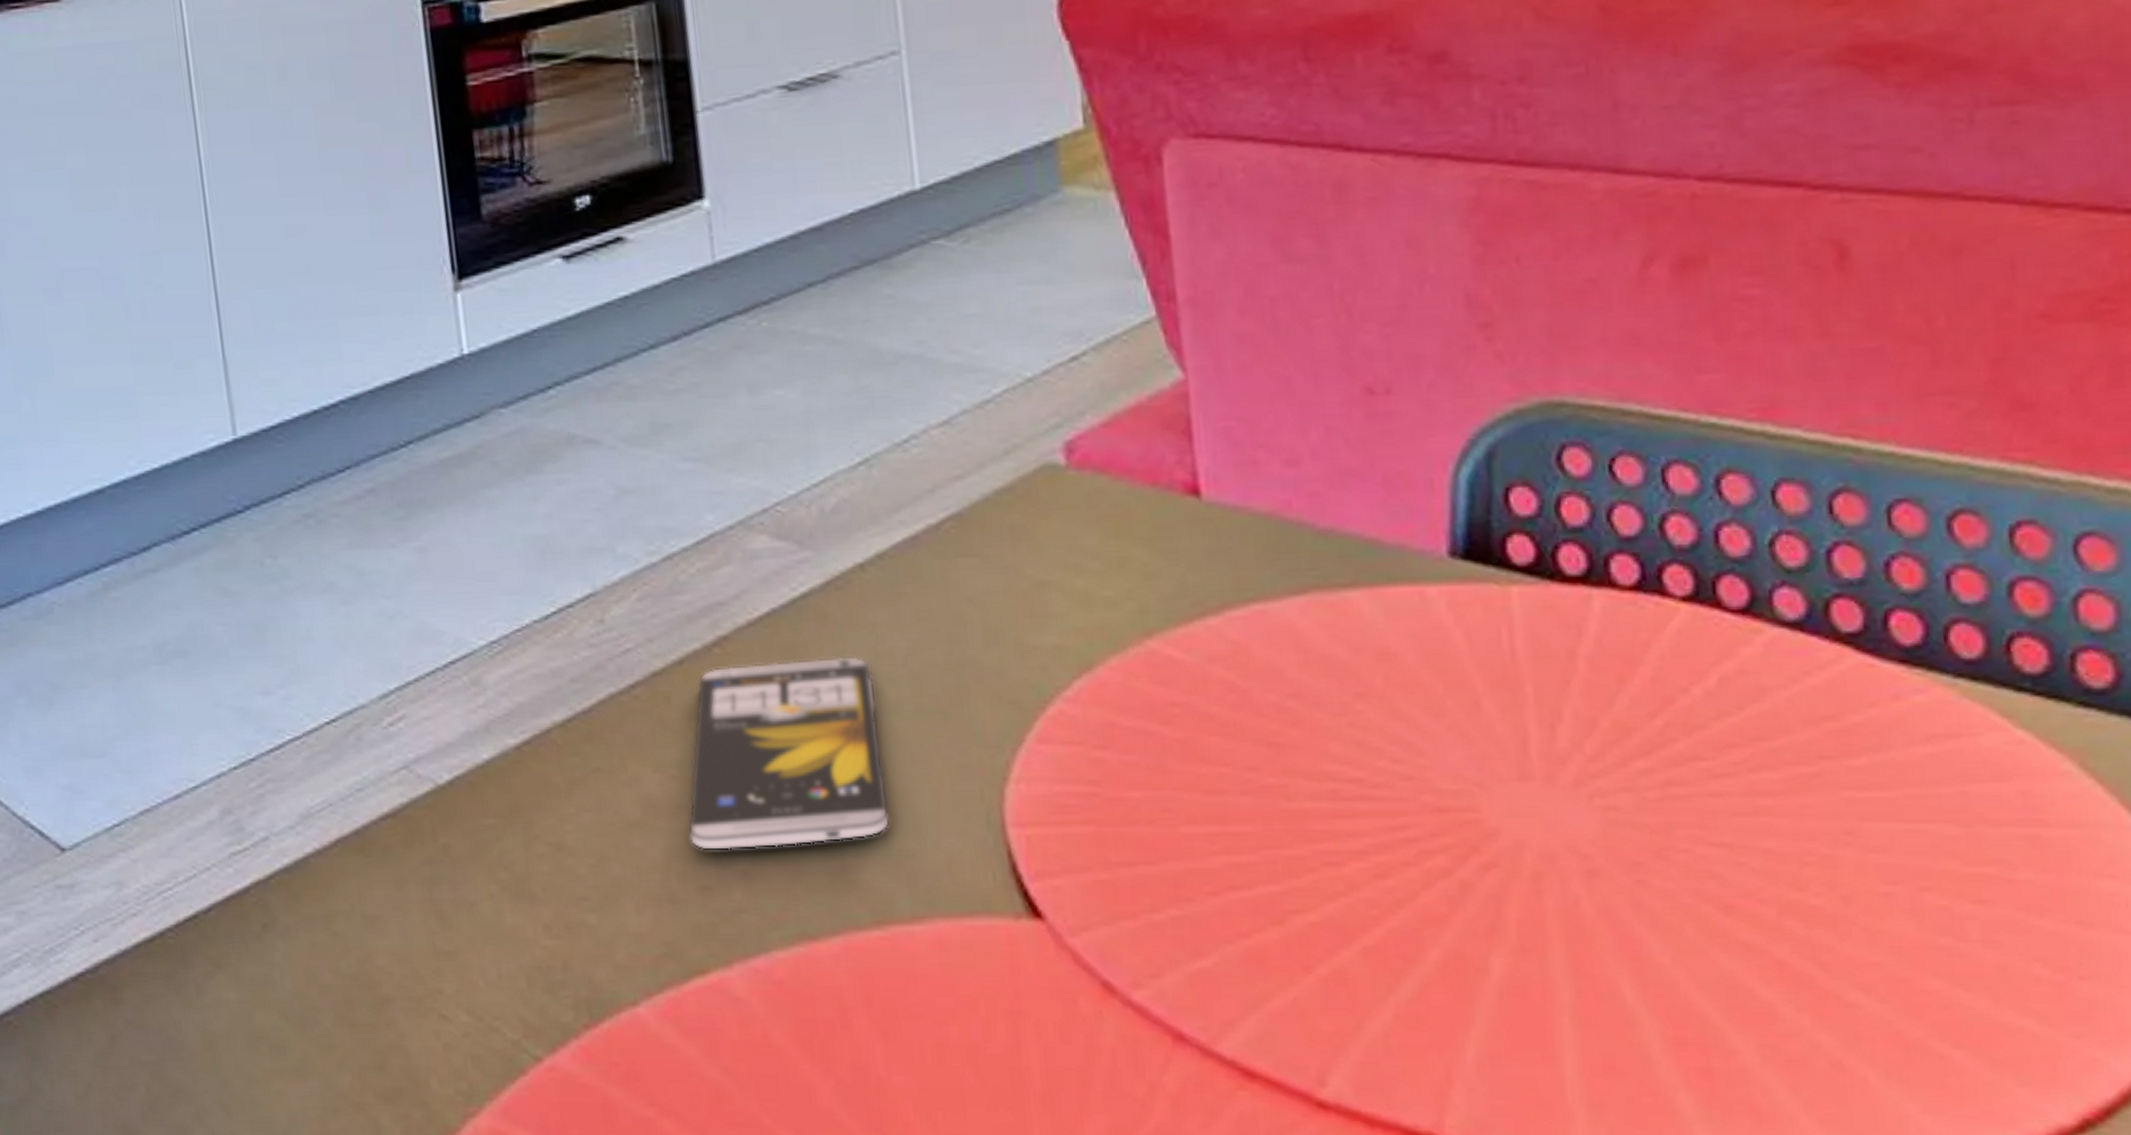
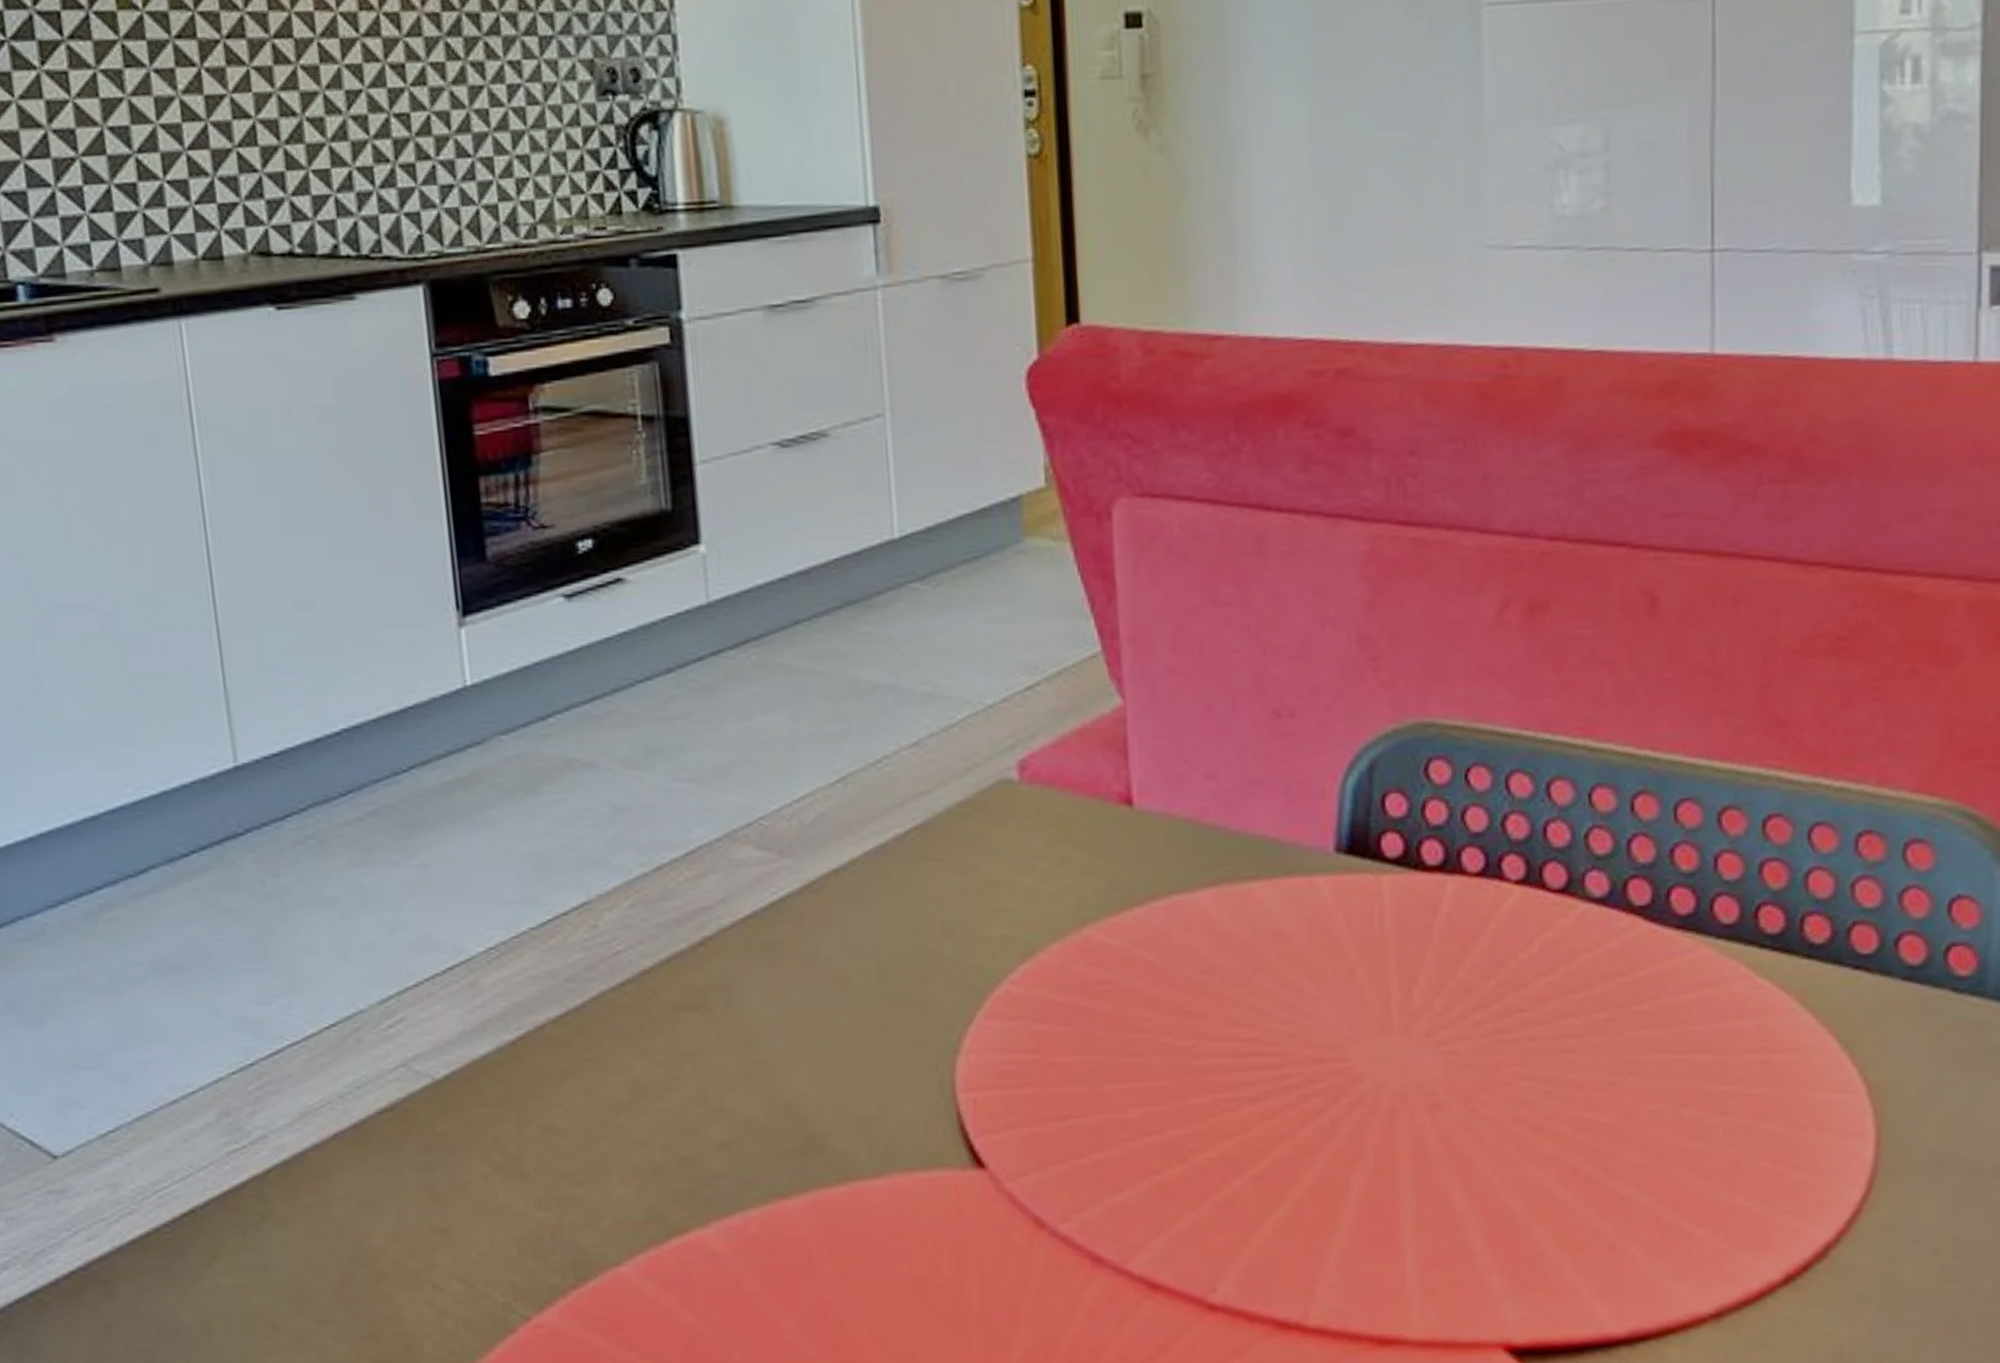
smartphone: present [688,656,890,851] -> none [671,951,855,1127]

